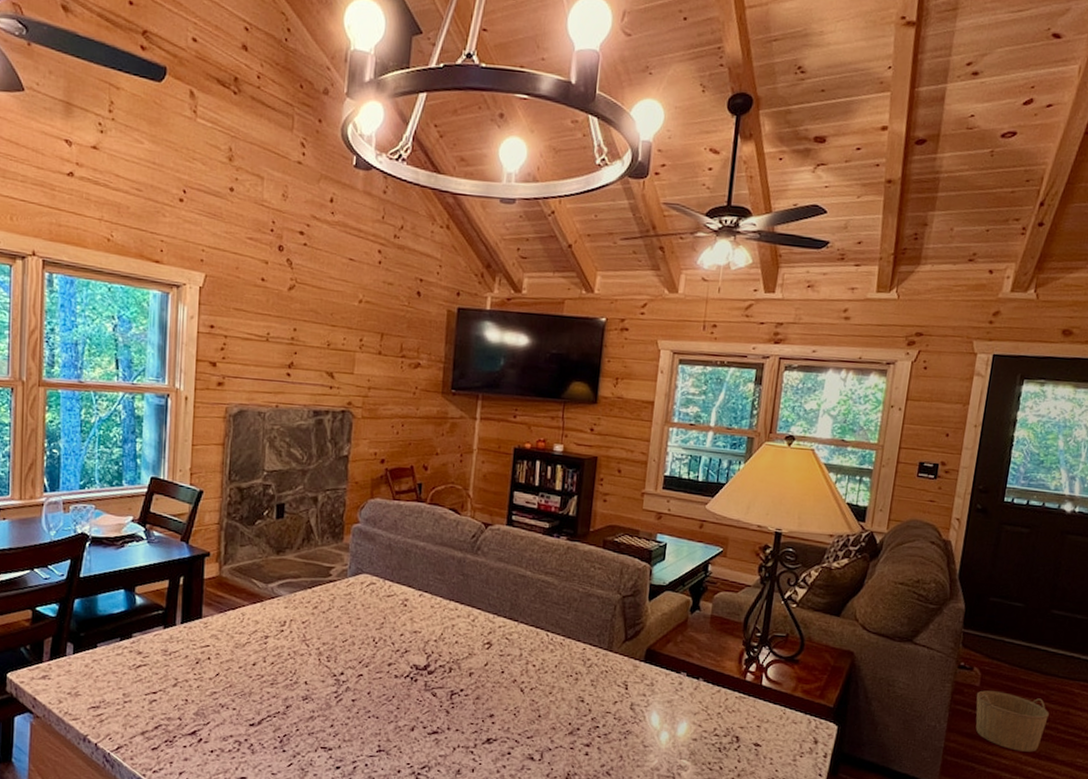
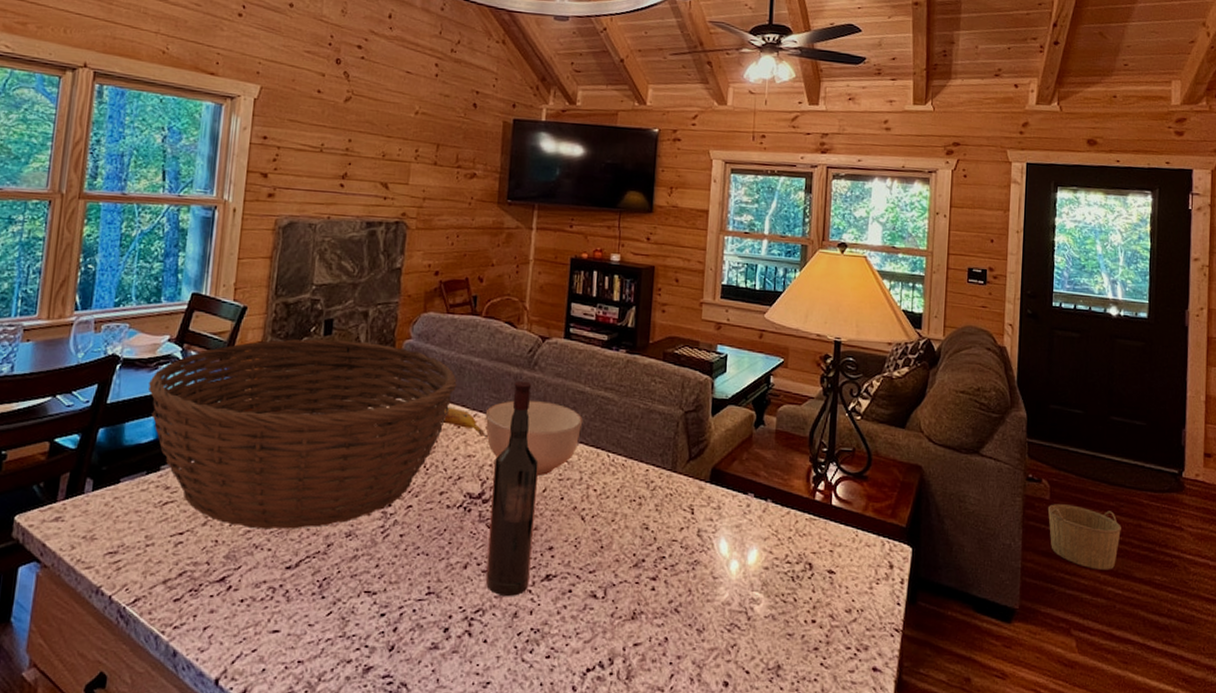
basket: none [116,521,403,692] -> present [148,339,457,530]
fruit: none [380,587,433,616] -> present [433,407,488,438]
bowl: none [430,582,524,652] -> present [485,399,583,476]
wine bottle: none [431,564,481,757] -> present [485,381,539,597]

